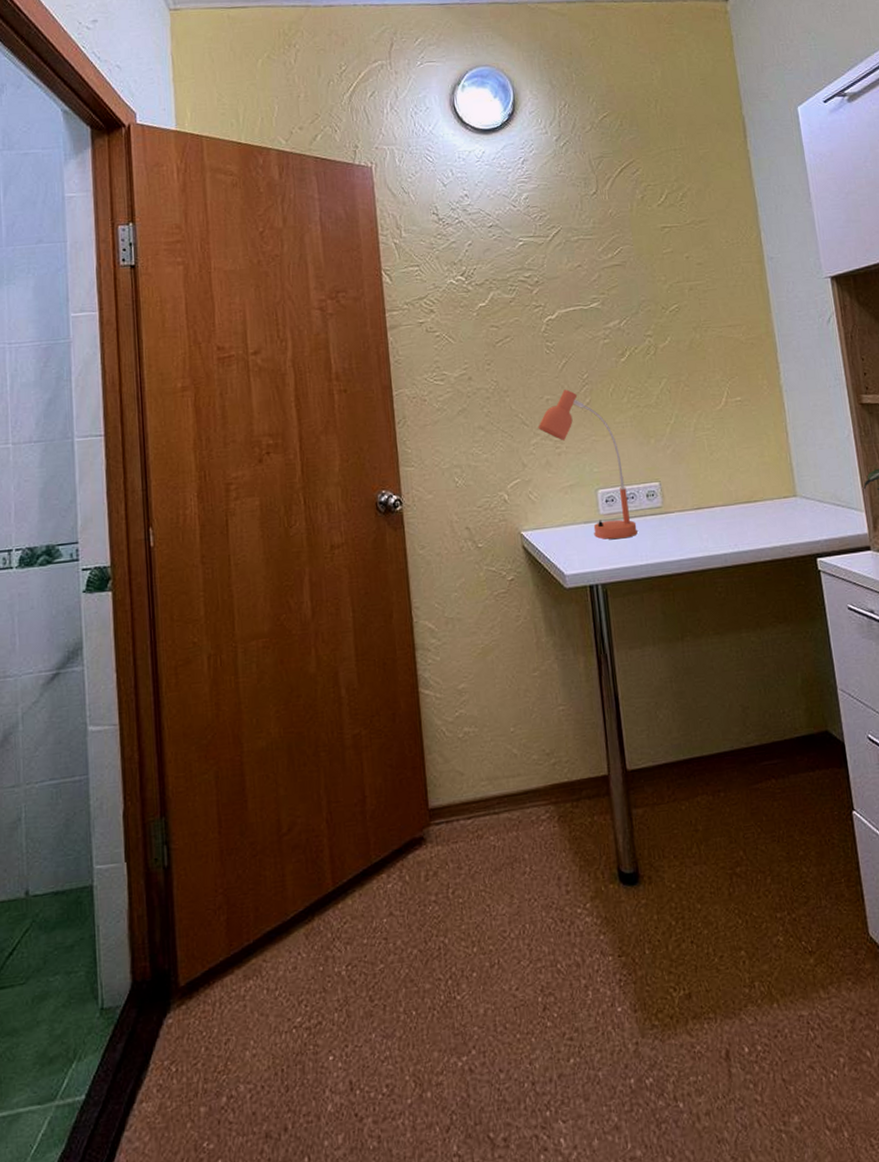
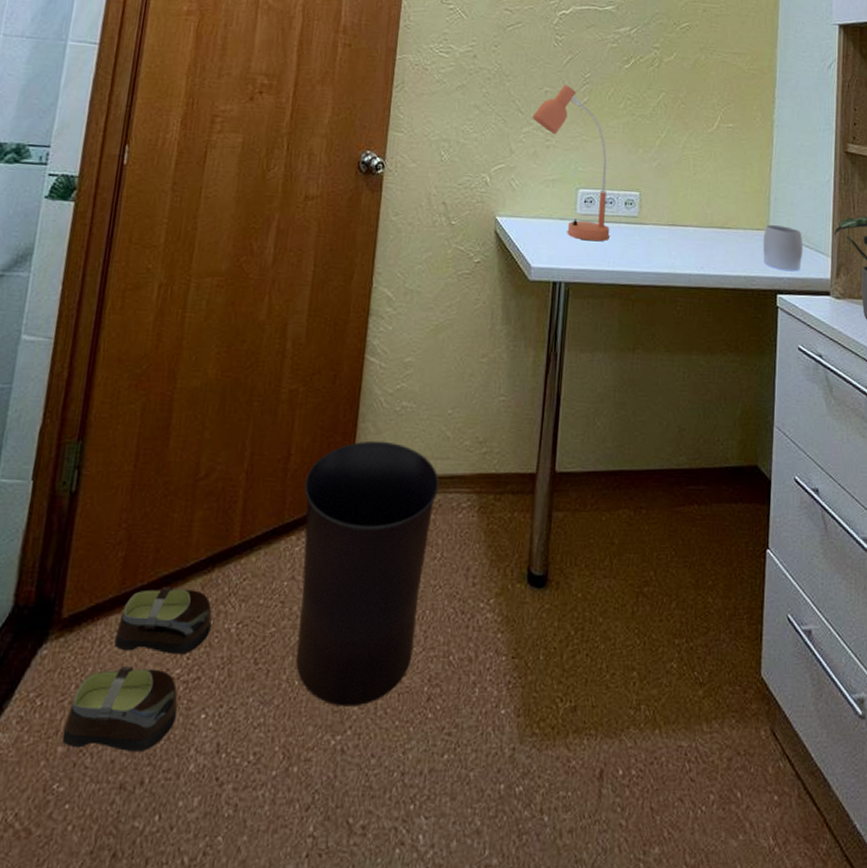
slippers: none [202,940,322,1106] -> present [62,586,212,751]
waste bin: none [384,768,521,1029] -> present [295,440,440,707]
mug: none [791,489,836,534] -> present [762,224,804,272]

